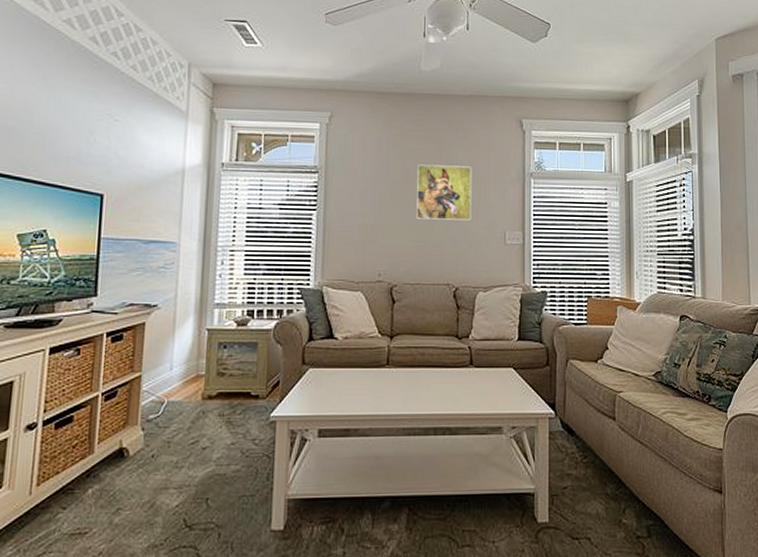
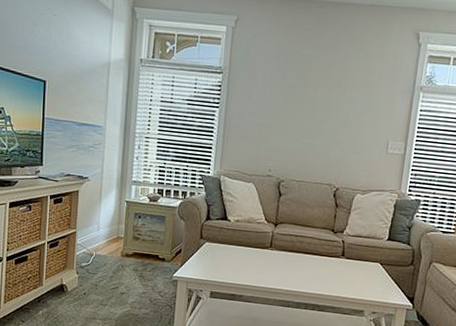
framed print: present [416,164,472,221] -> none [307,71,364,128]

